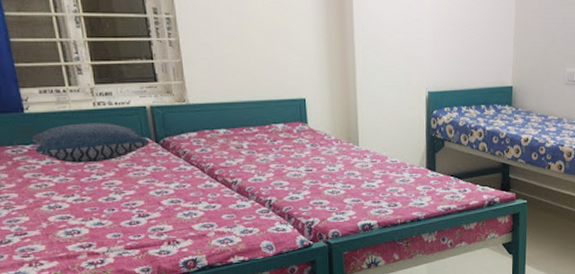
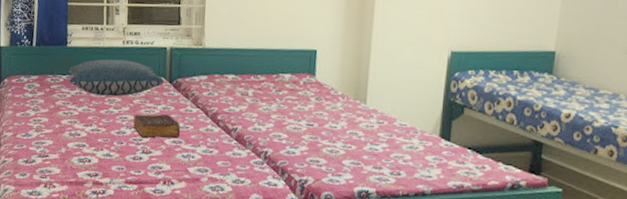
book: none [121,174,177,202] -> present [133,113,180,138]

